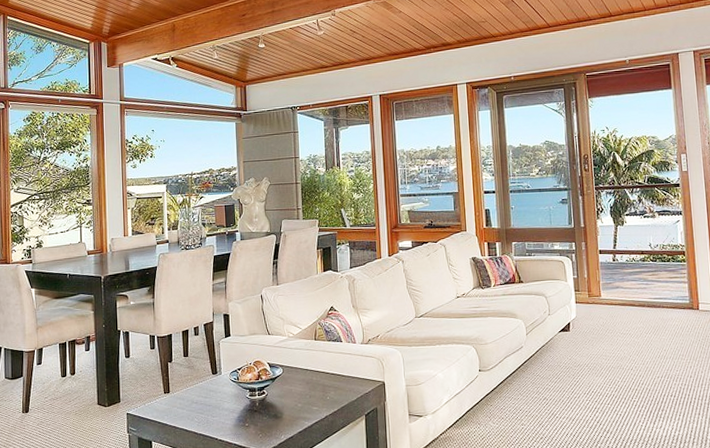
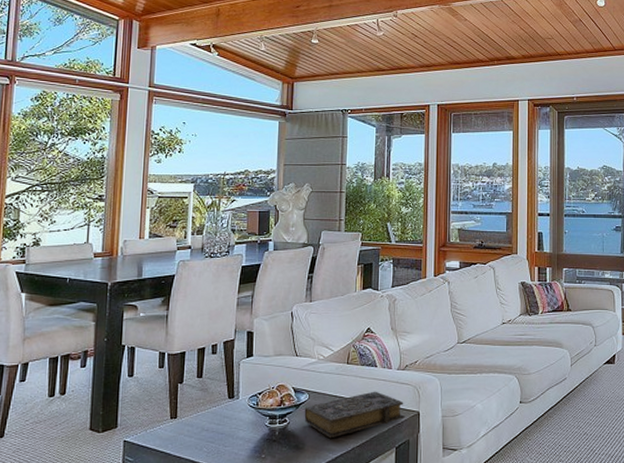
book: none [280,364,371,408] -> present [304,391,405,439]

